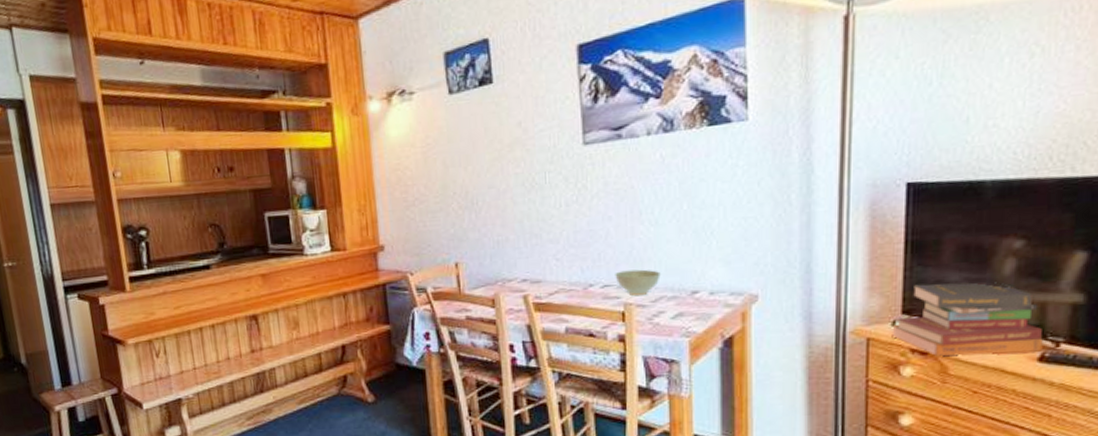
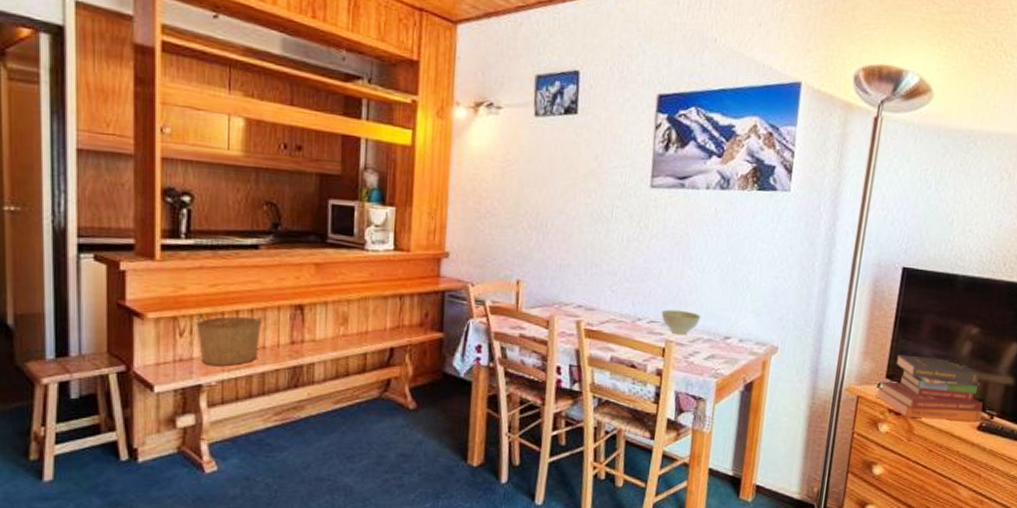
basket: none [168,331,225,381] -> present [197,315,263,367]

